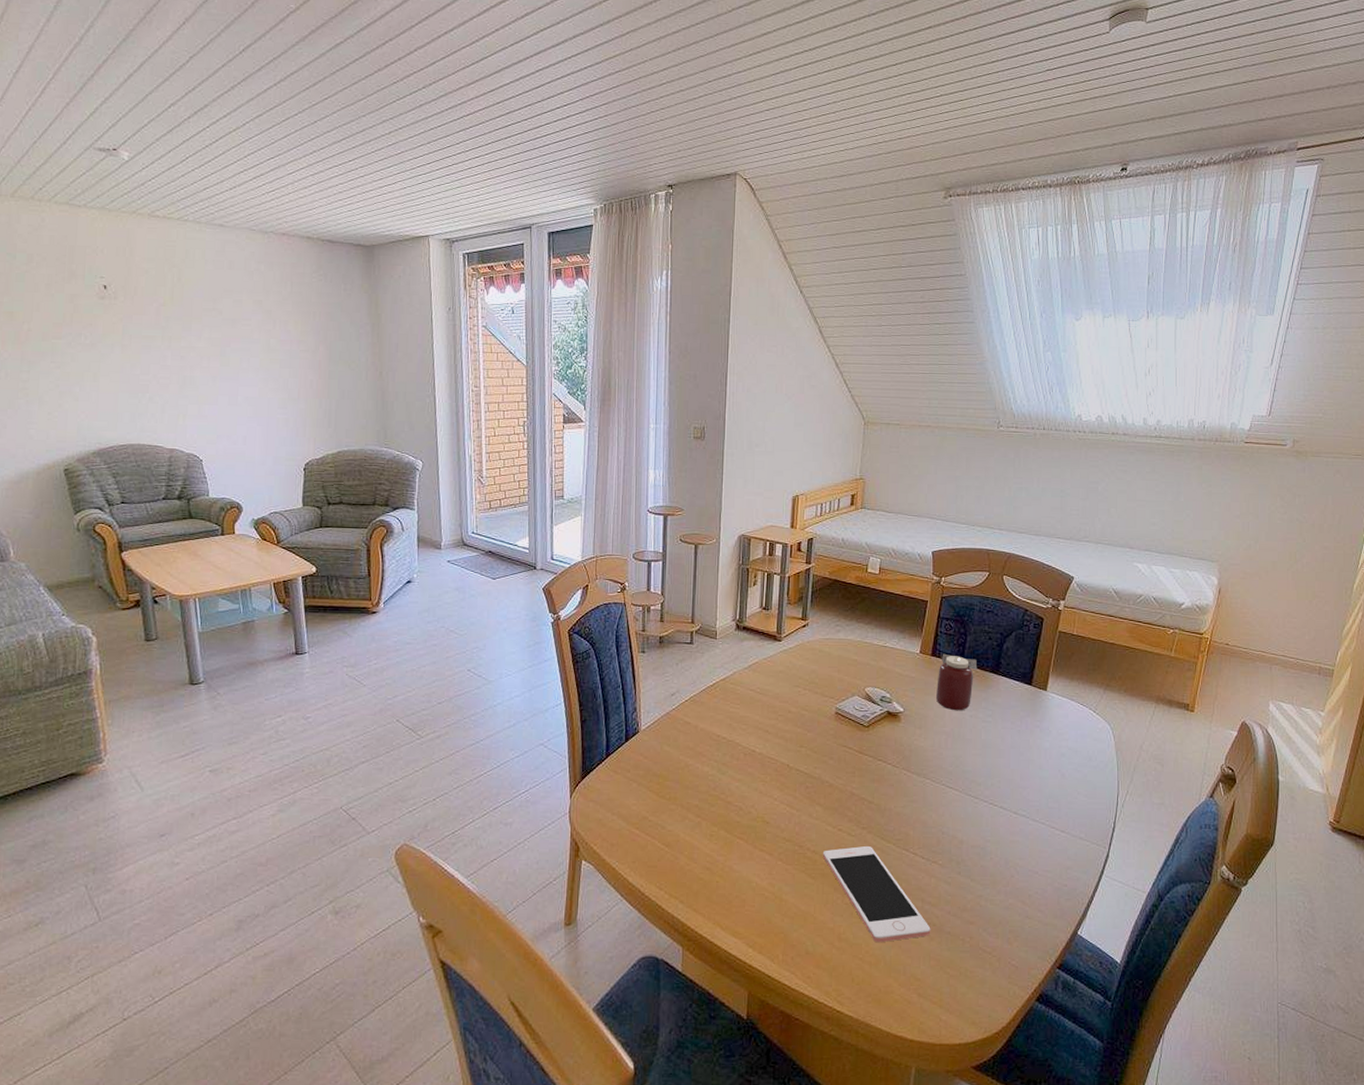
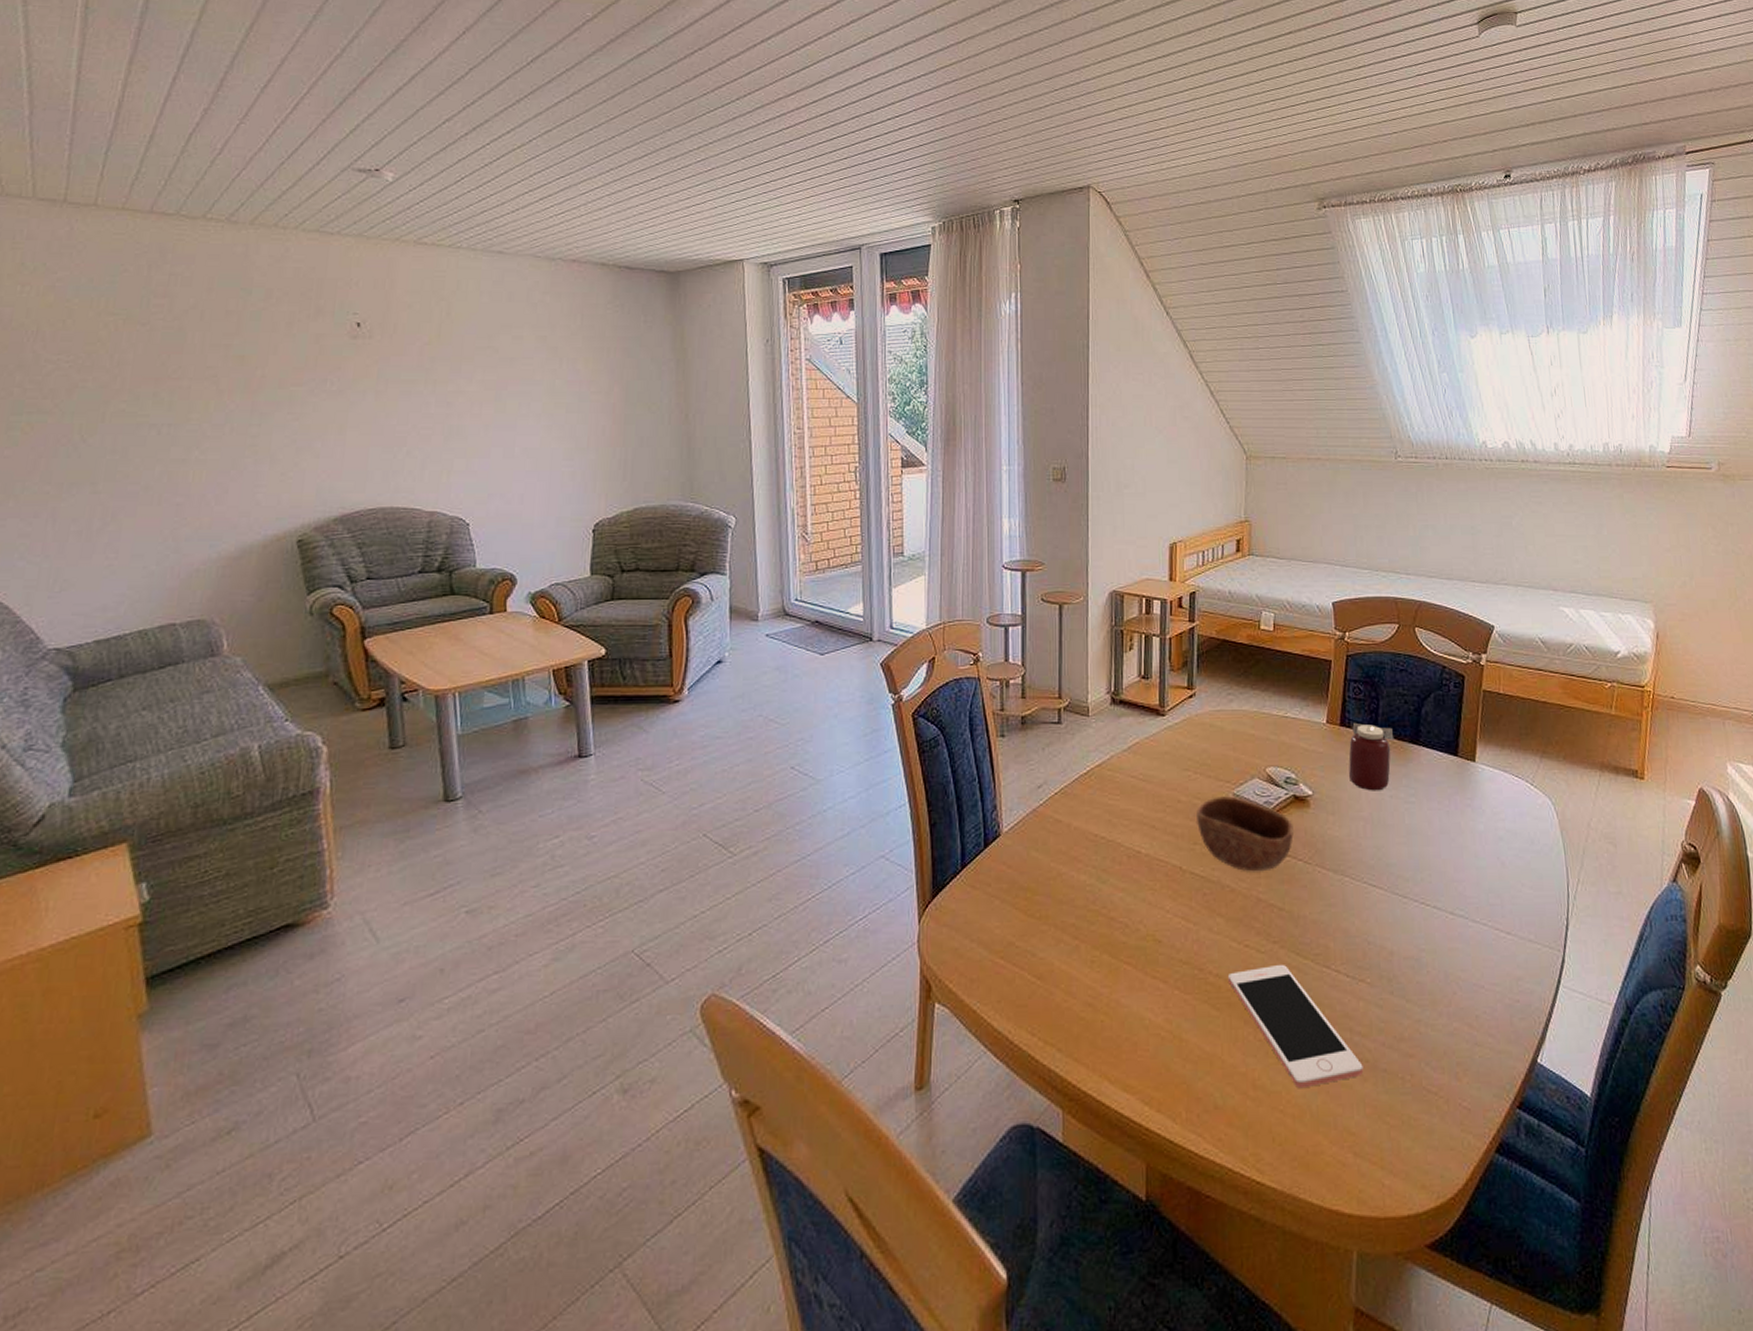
bowl: none [804,708,885,772] -> present [1197,795,1293,872]

